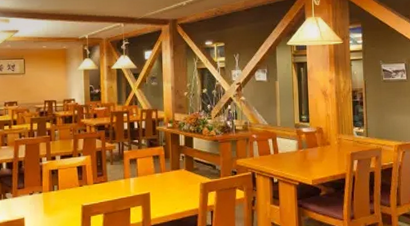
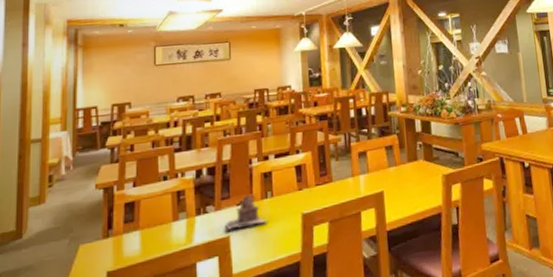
teapot: none [20,186,55,213] -> present [225,194,269,230]

